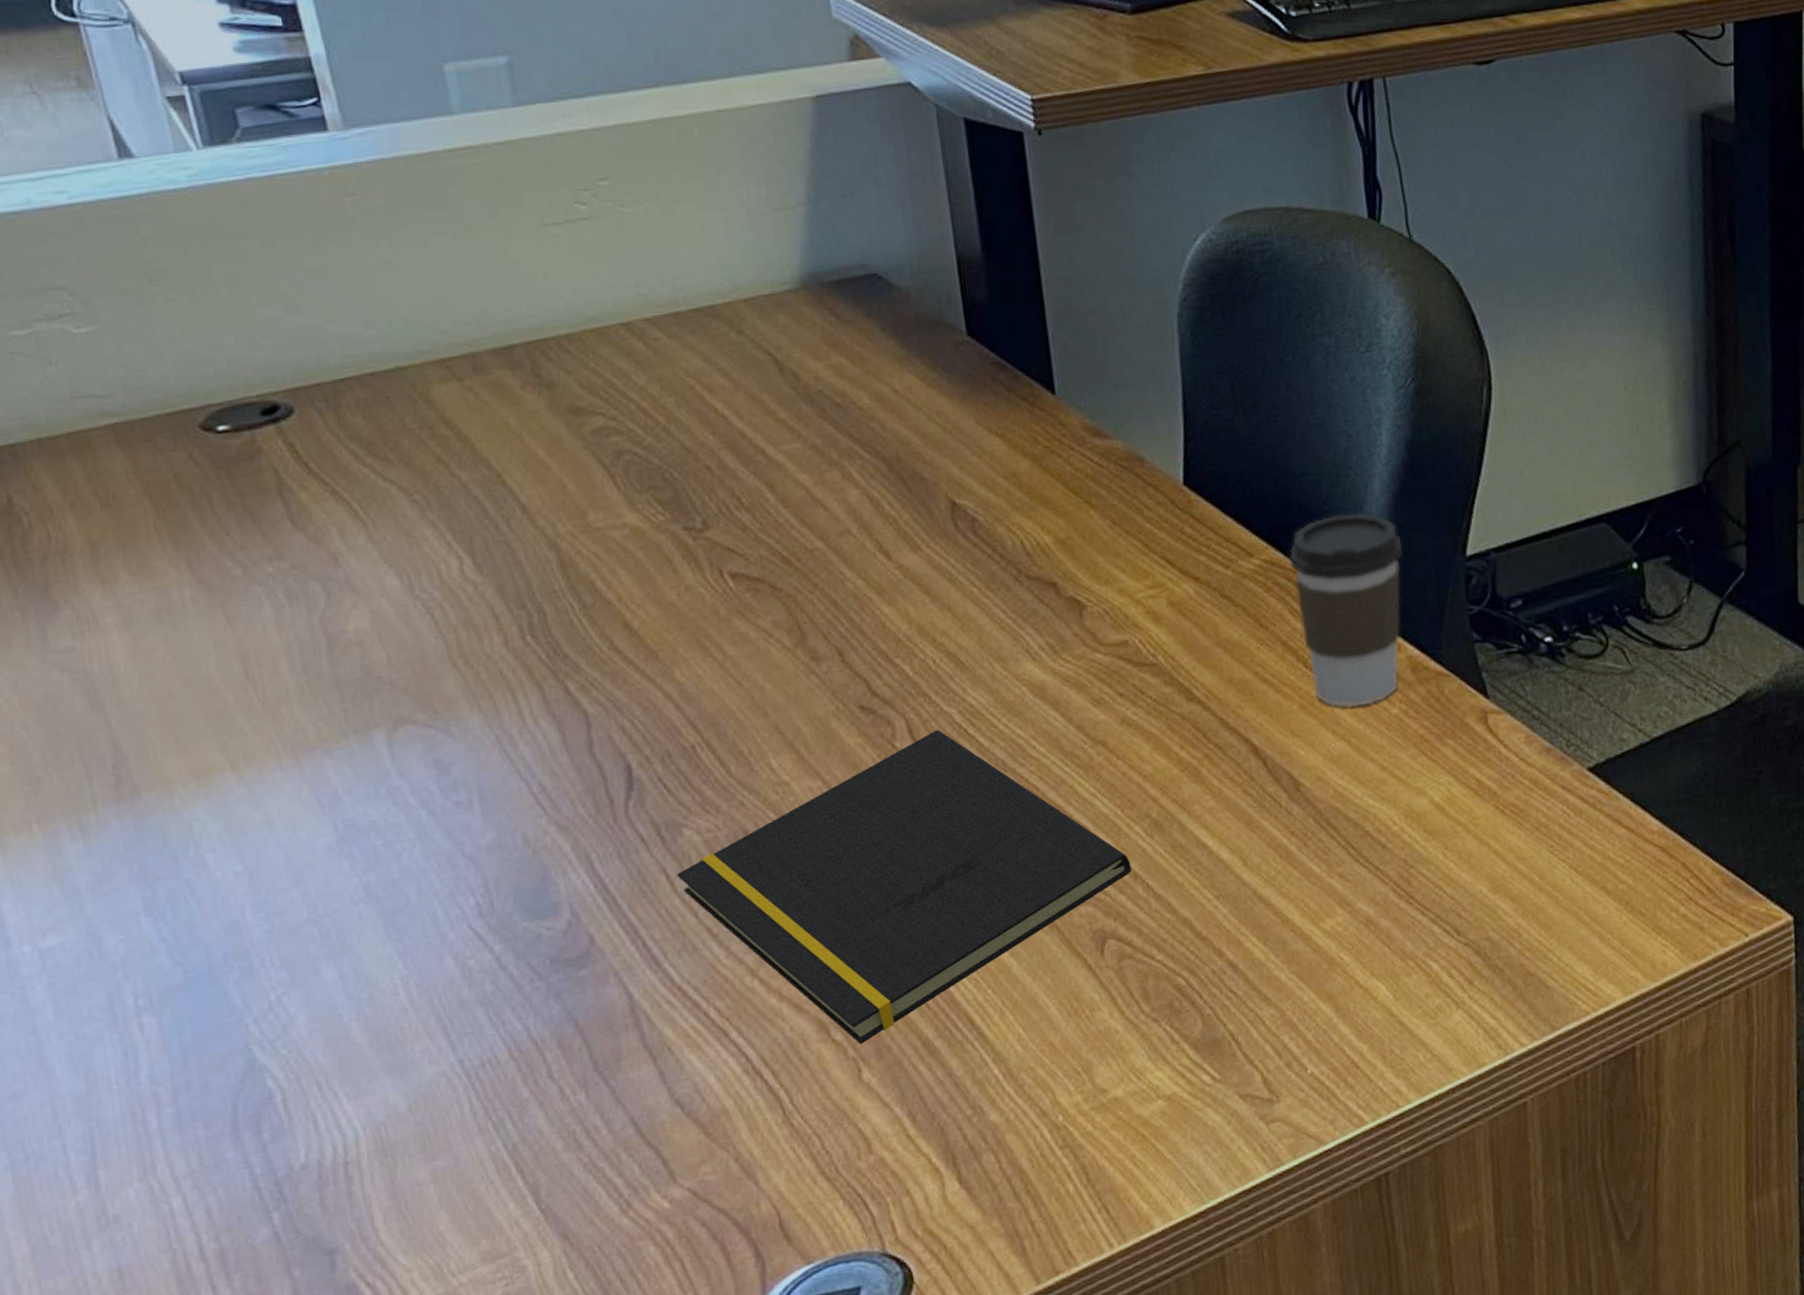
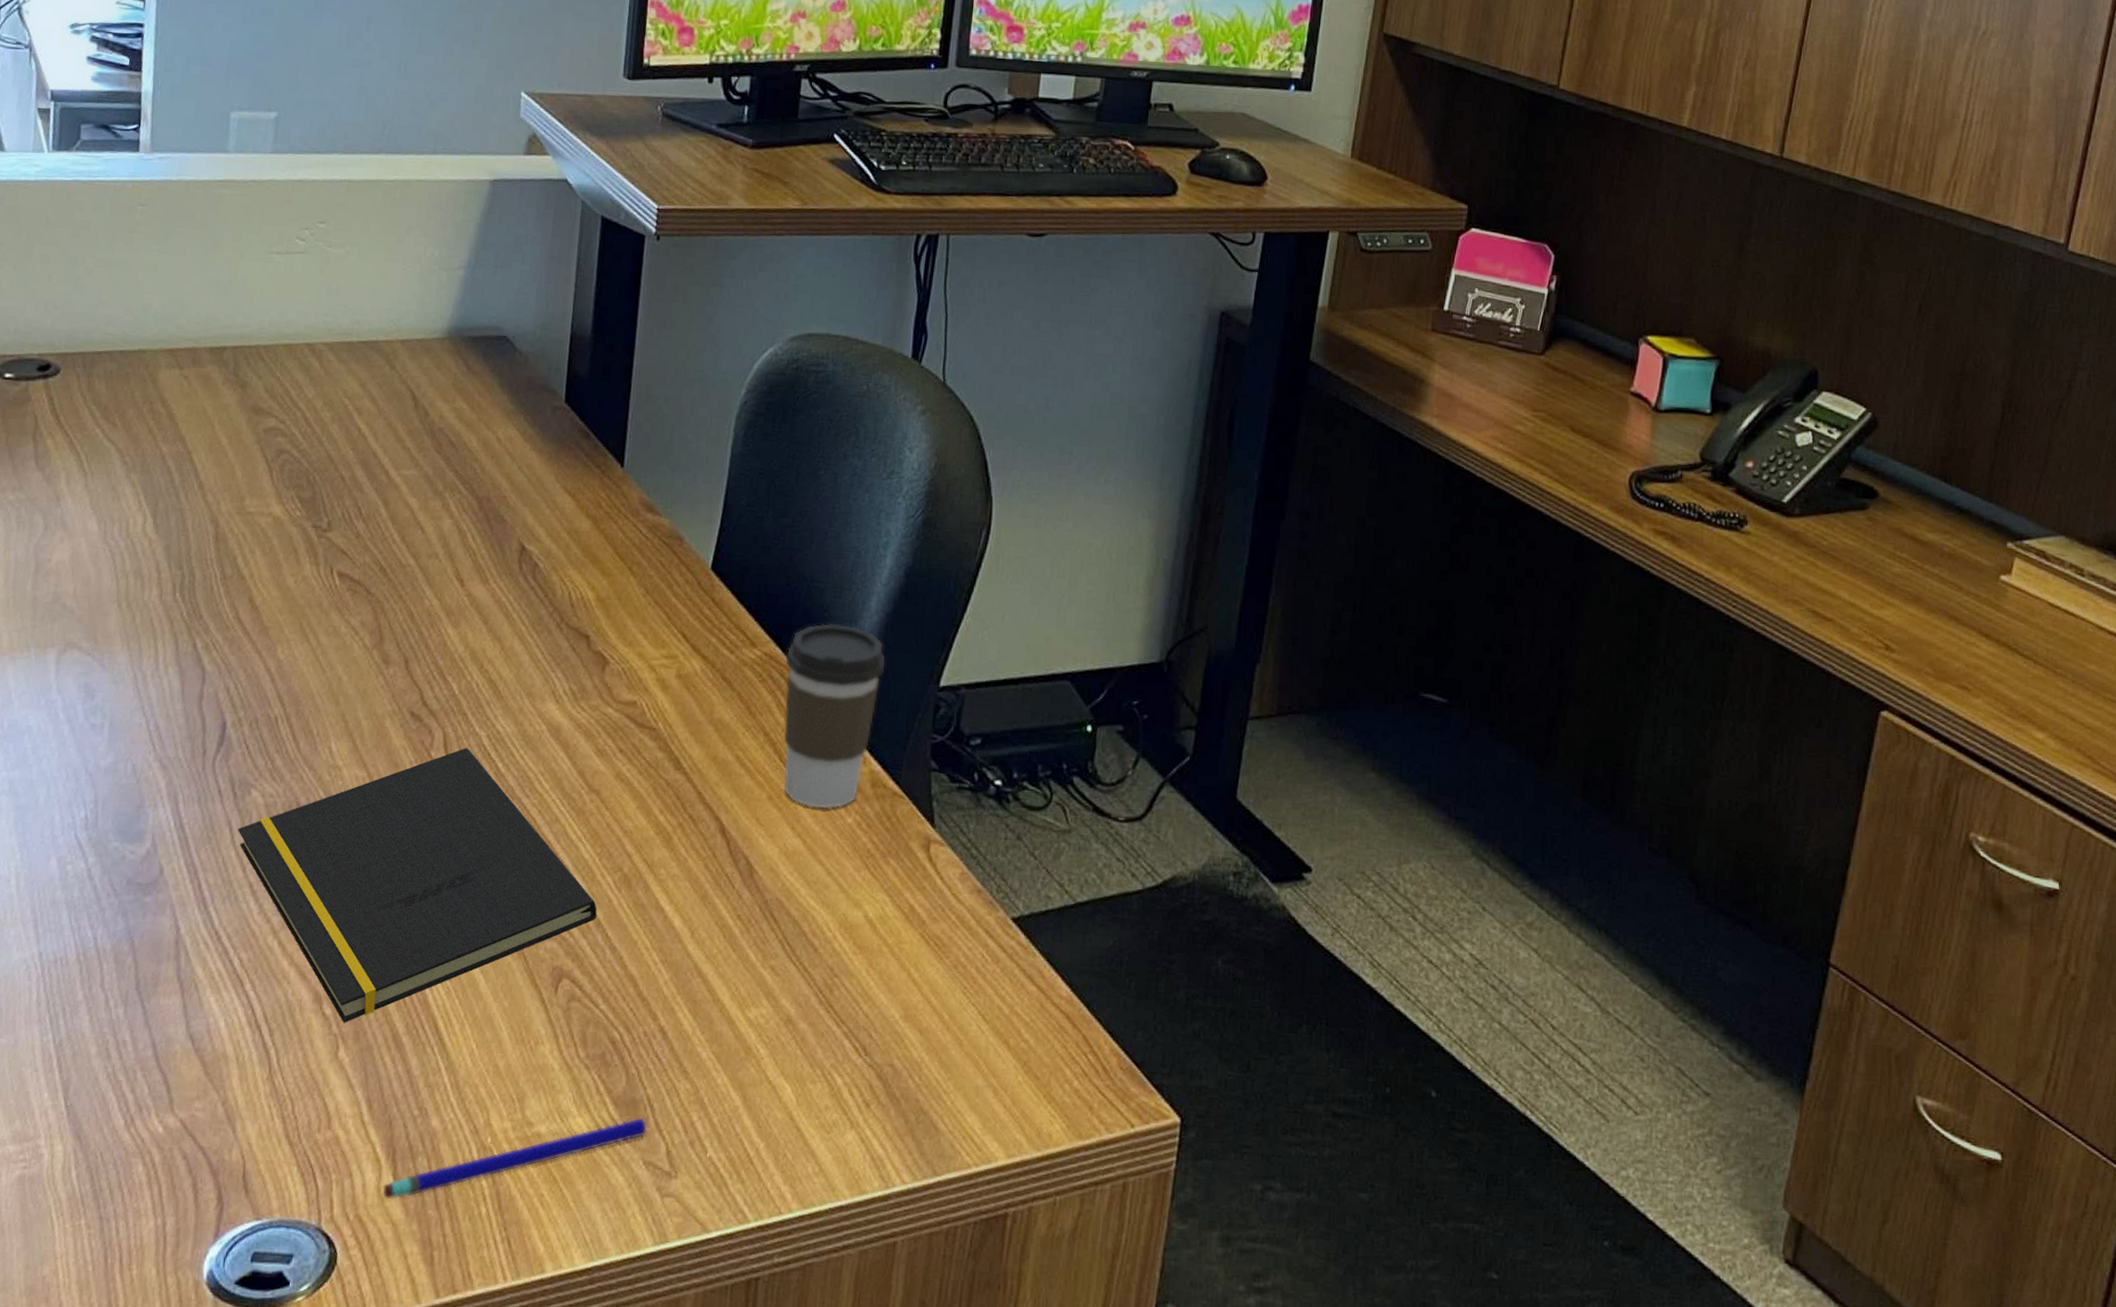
pen: none [949,1053,1236,1206] -> present [382,1117,647,1200]

